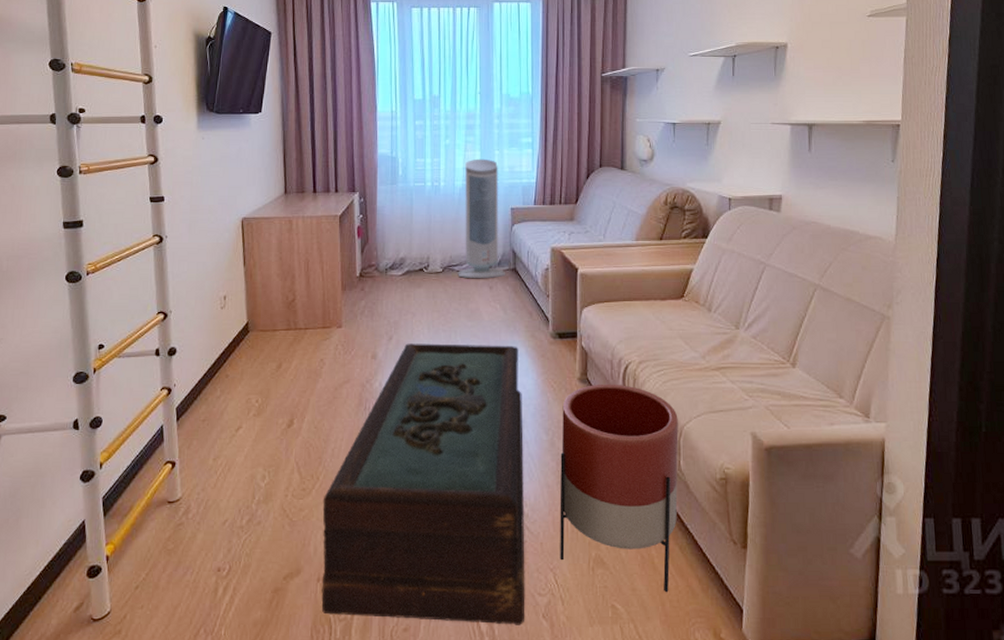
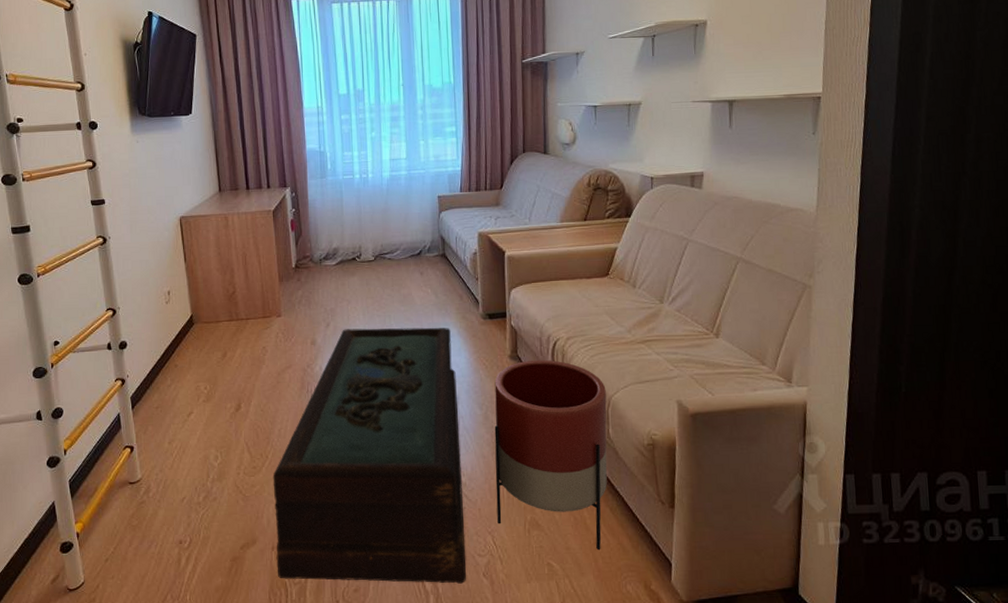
air purifier: present [458,158,506,278] -> none [389,149,436,265]

